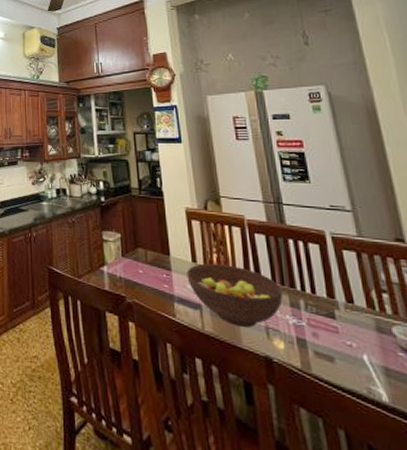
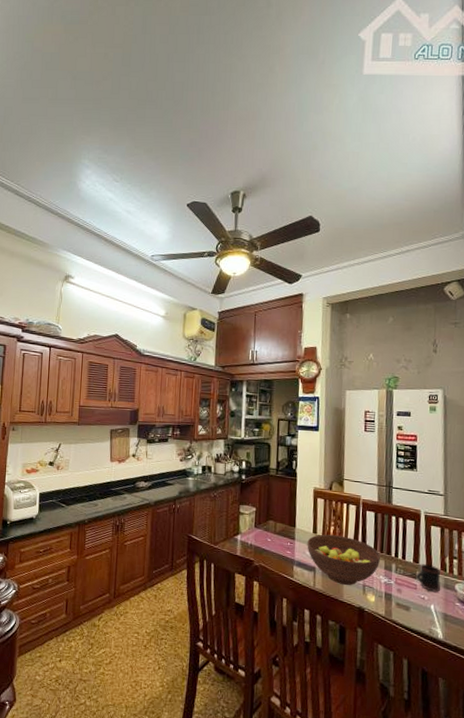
mug: none [335,299,372,337] -> present [416,564,441,592]

